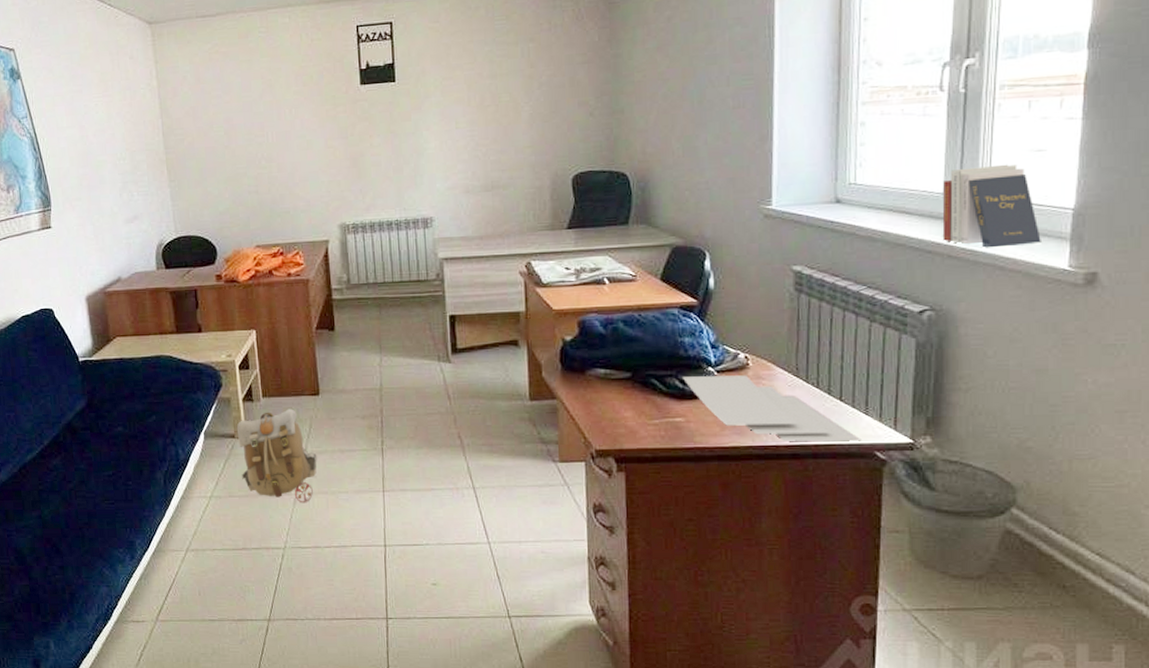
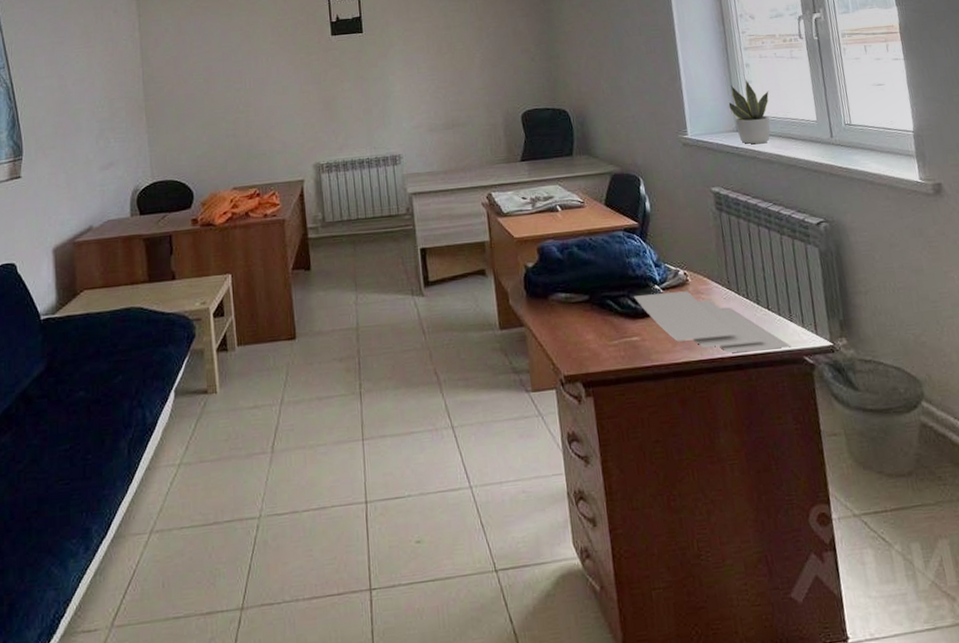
backpack: present [236,409,317,503] -> none [209,356,294,462]
potted plant: none [830,141,886,219] -> present [728,79,771,145]
books: present [942,164,1041,248] -> none [815,96,896,166]

